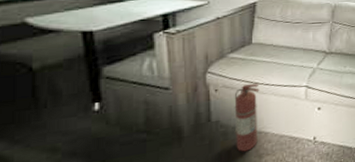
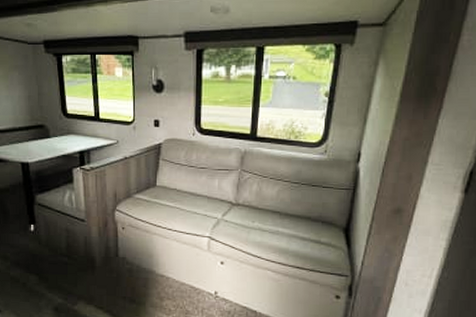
fire extinguisher: present [234,83,260,152] -> none [138,226,163,291]

